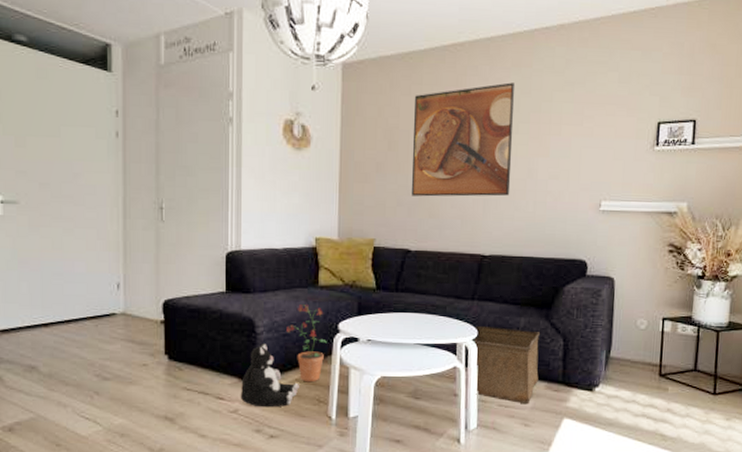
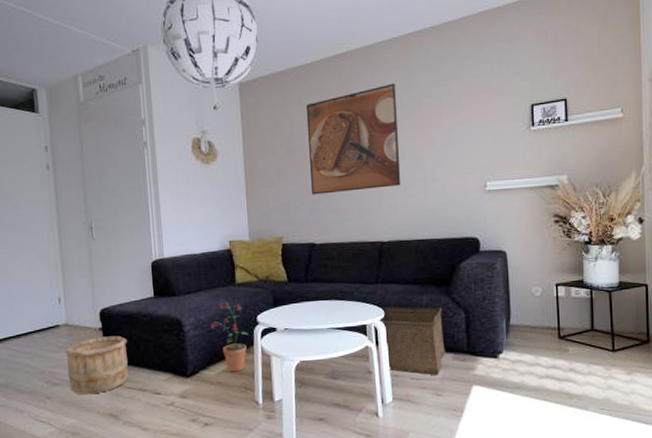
wooden bucket: none [119,330,191,394] -> present [64,335,129,395]
plush toy: present [240,343,299,408] -> none [174,340,227,399]

